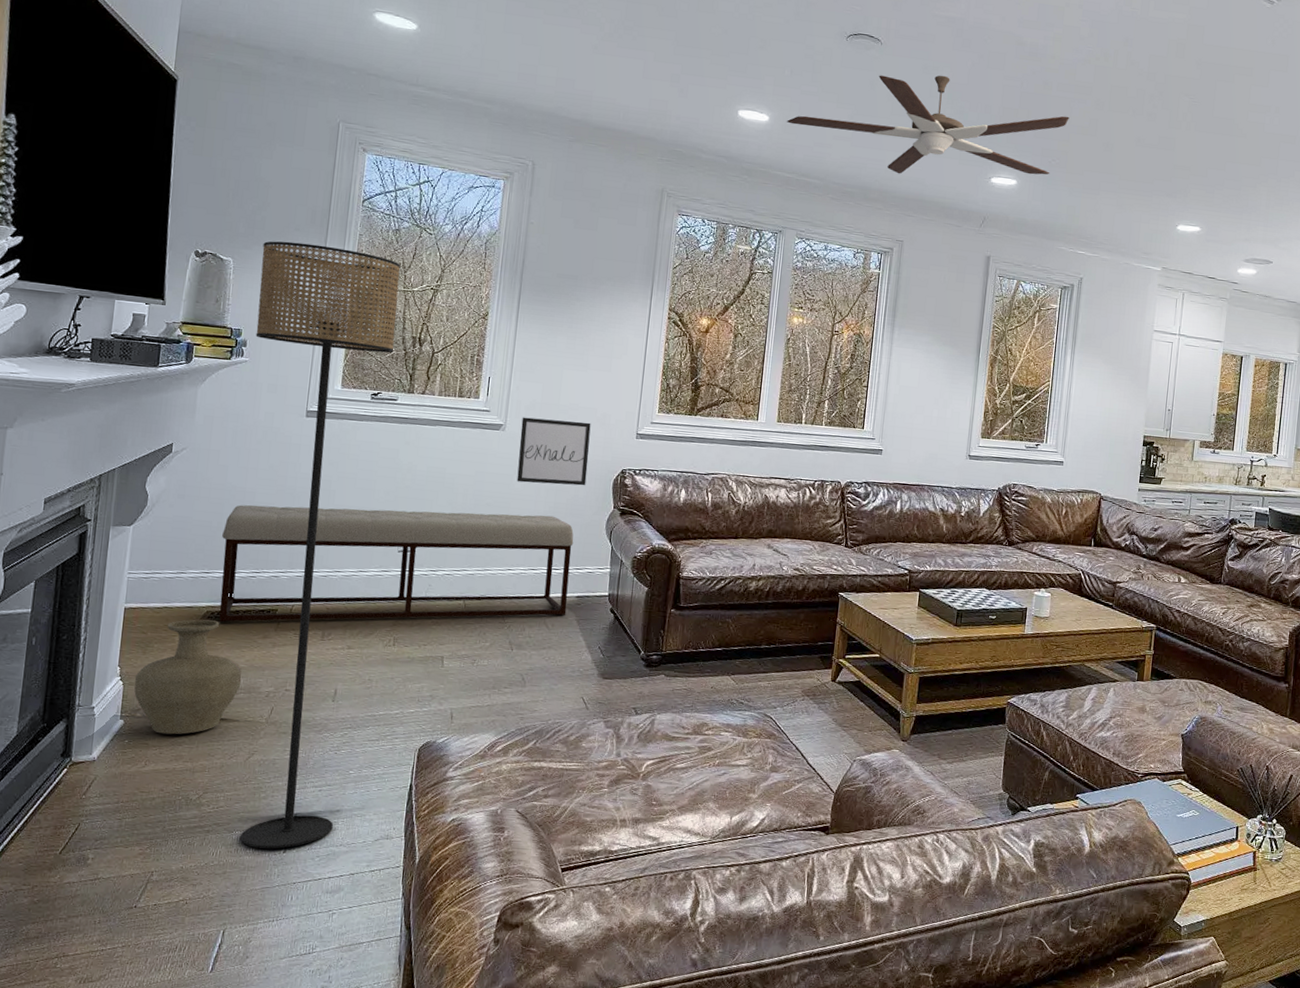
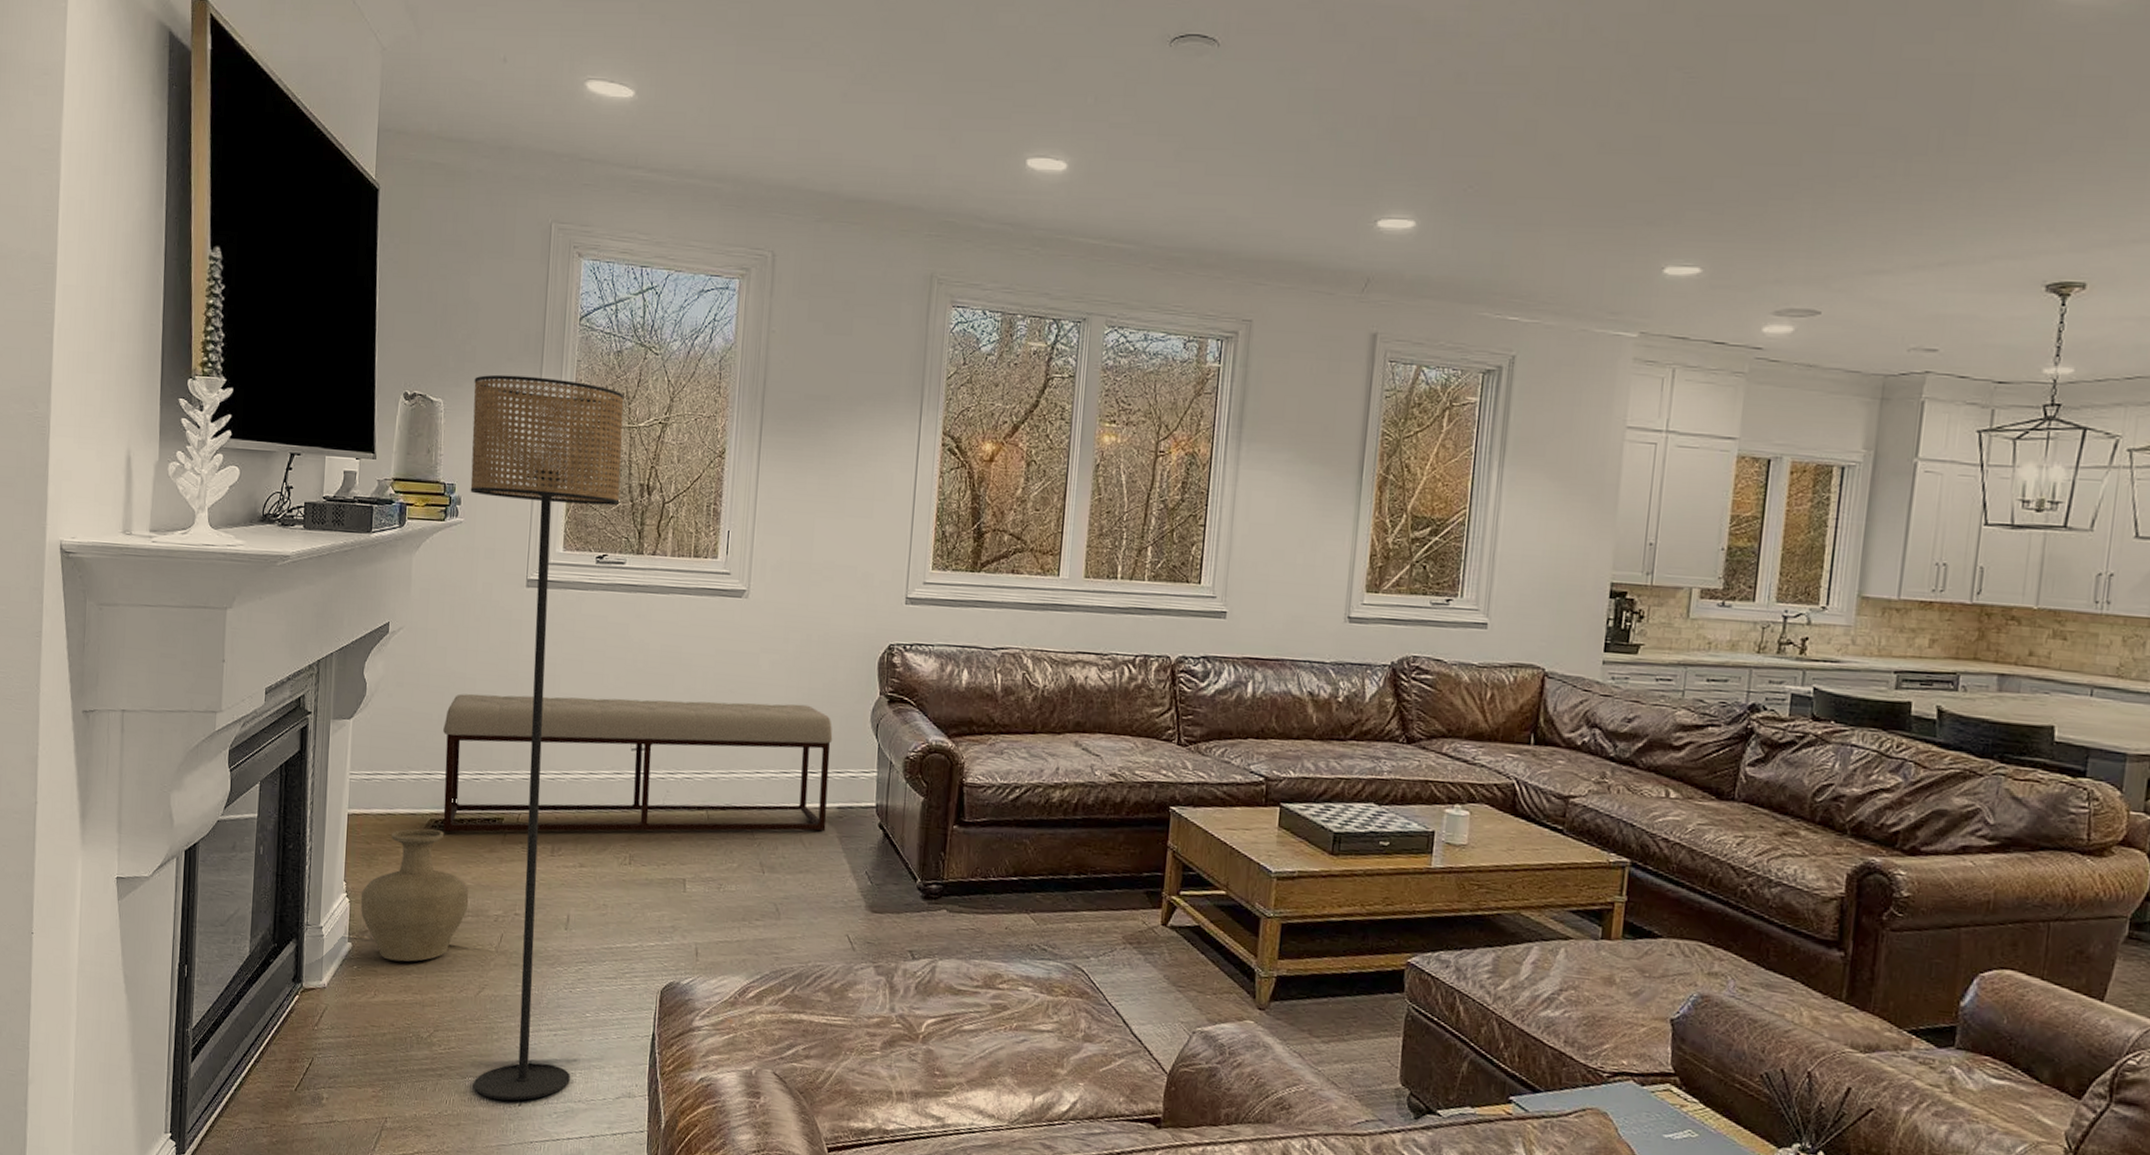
wall art: present [516,417,591,486] -> none [763,580,850,667]
ceiling fan: present [786,75,1069,175] -> none [1089,80,1494,227]

